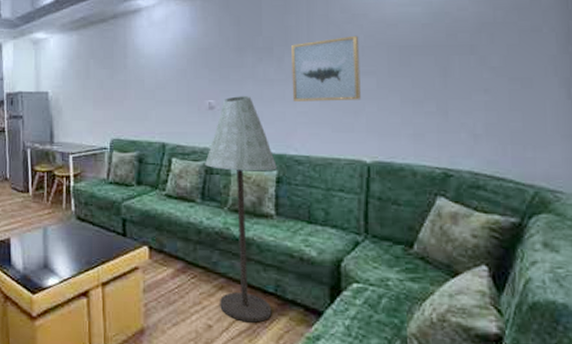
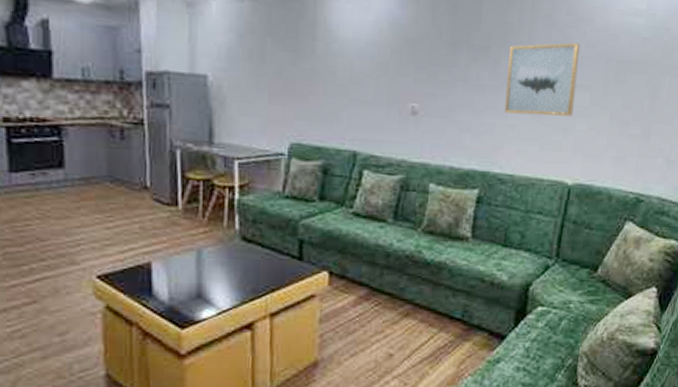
floor lamp: present [205,96,277,323] -> none [401,101,479,349]

